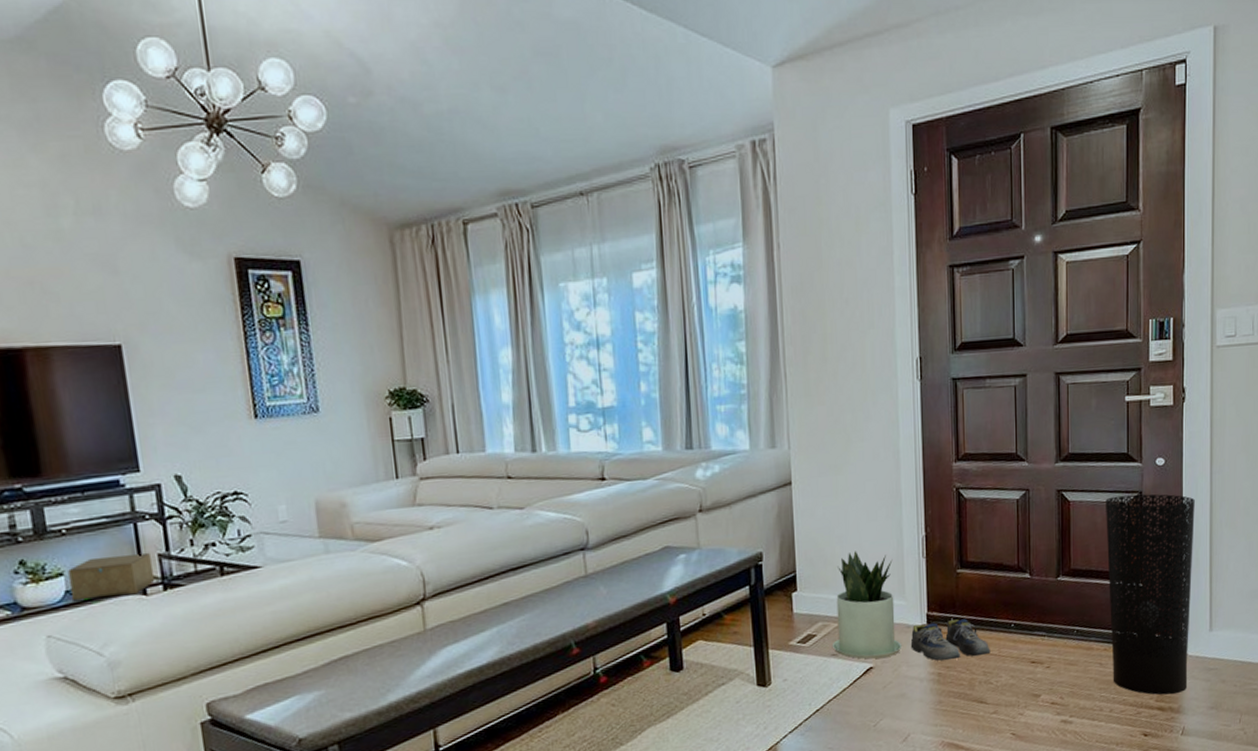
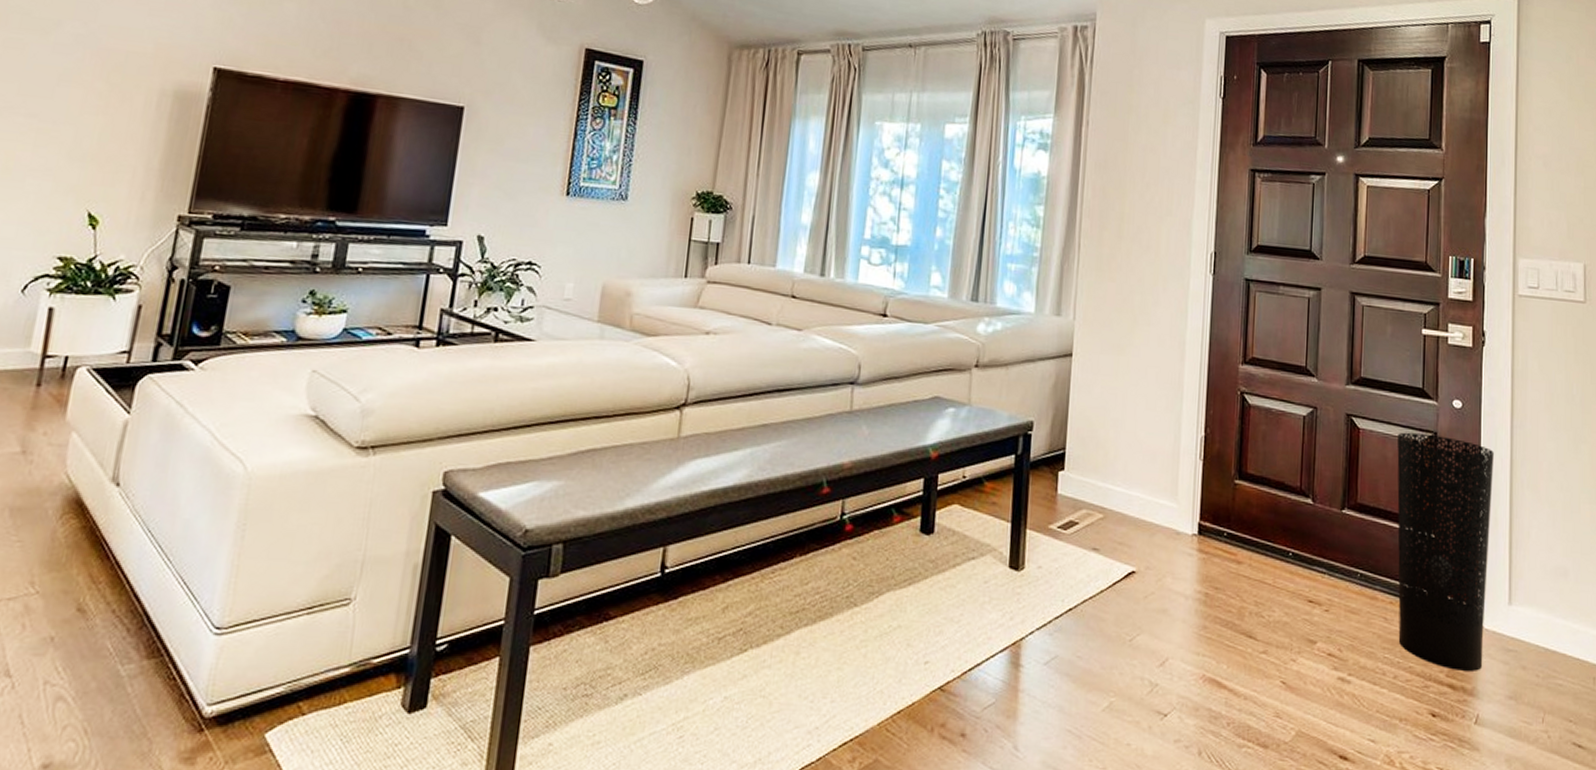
decorative box: present [68,553,156,601] -> none [348,301,433,345]
planter: present [831,551,903,659] -> none [1093,439,1170,563]
shoe: present [910,618,991,661] -> none [1178,533,1265,583]

